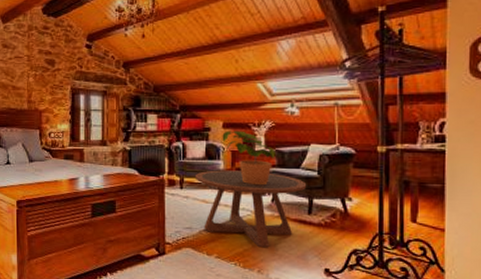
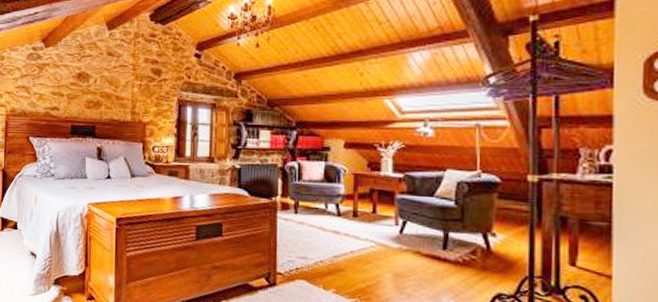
coffee table: present [196,170,307,248] -> none [312,194,442,286]
potted plant: present [222,130,276,186] -> none [343,151,405,214]

